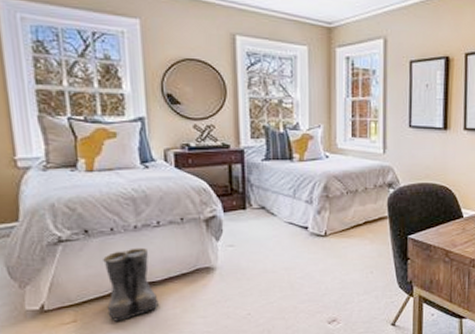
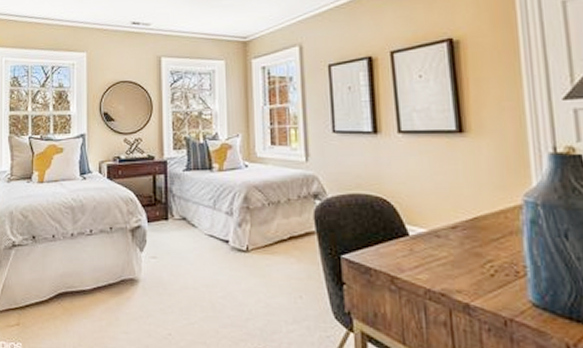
boots: present [103,247,159,321] -> none [44,255,87,329]

